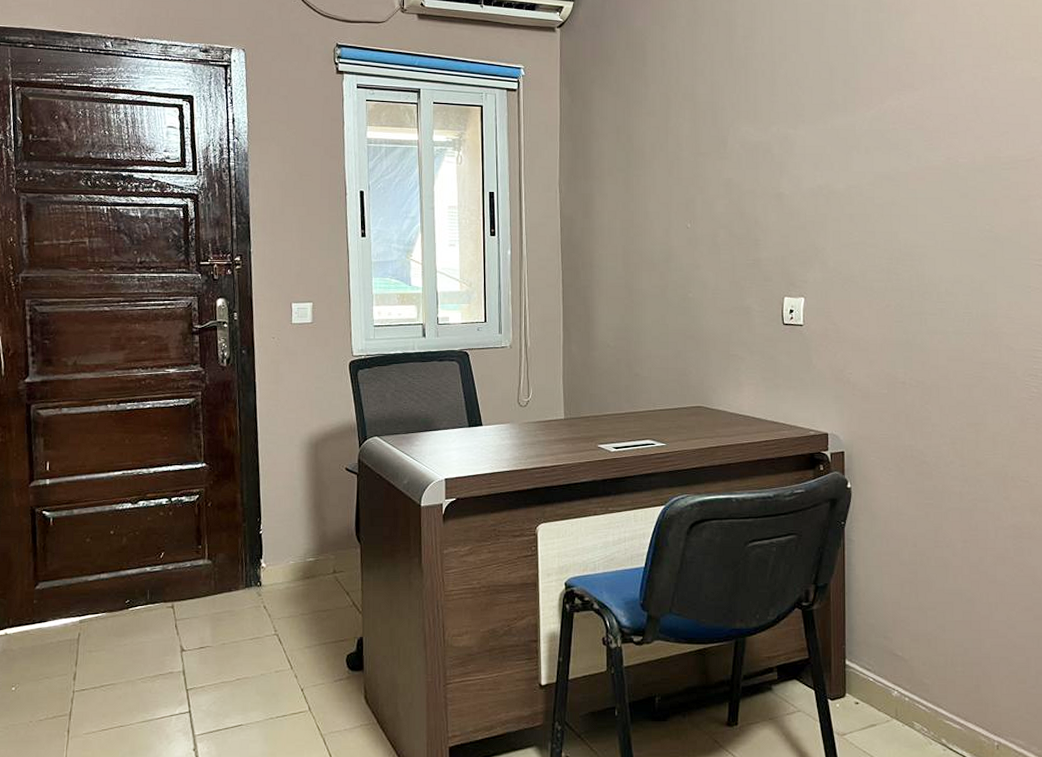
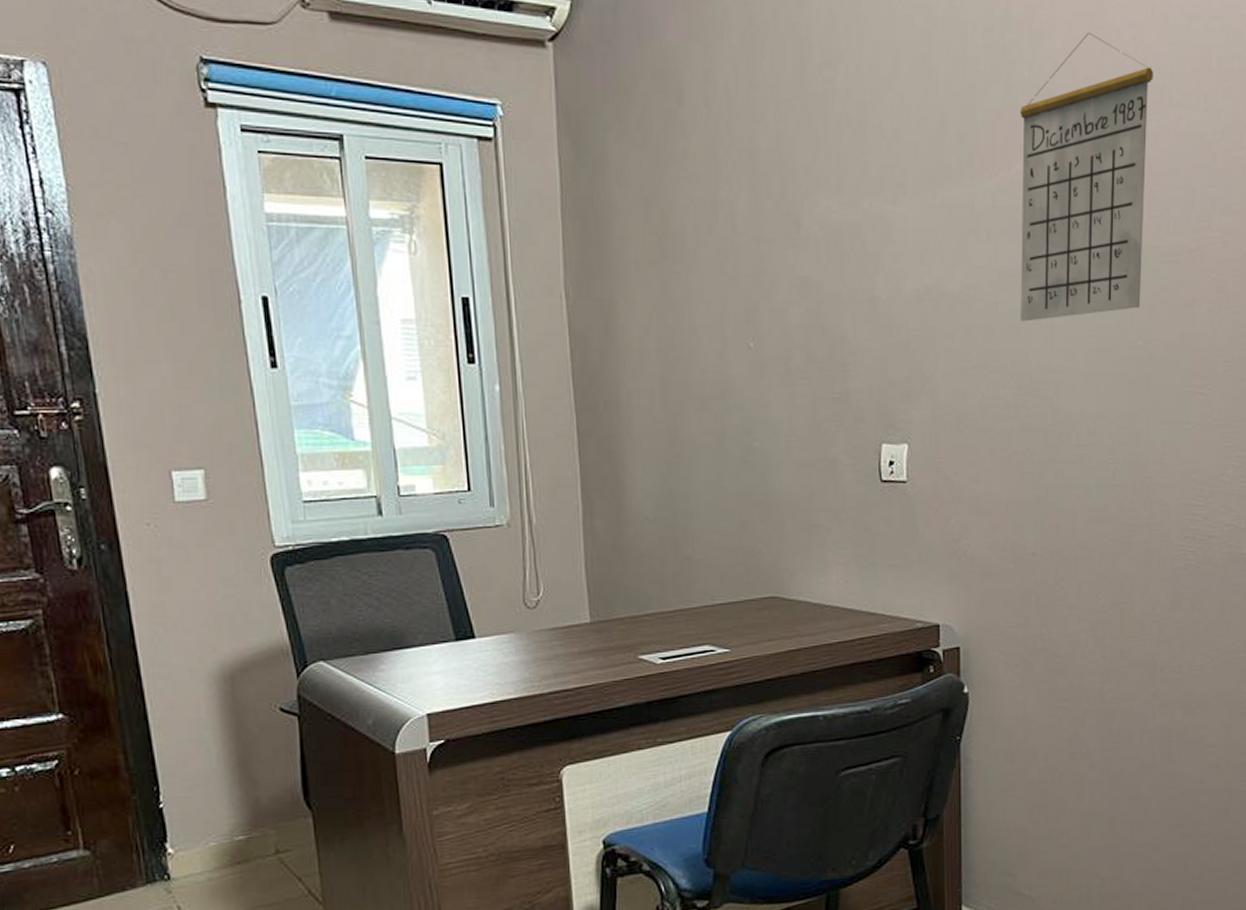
calendar: none [891,10,993,211] -> present [1020,32,1153,322]

